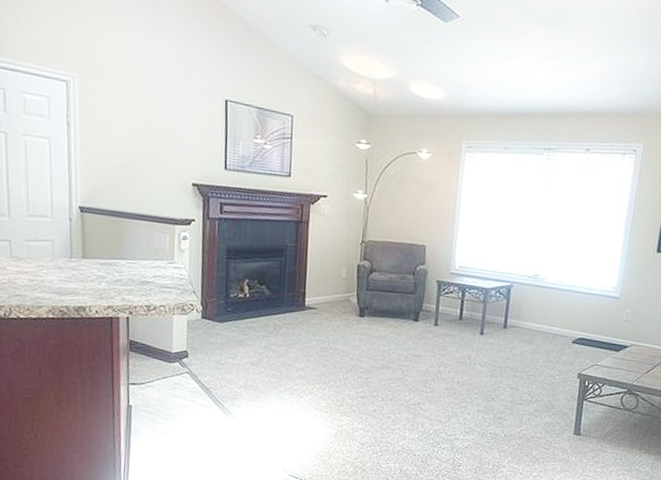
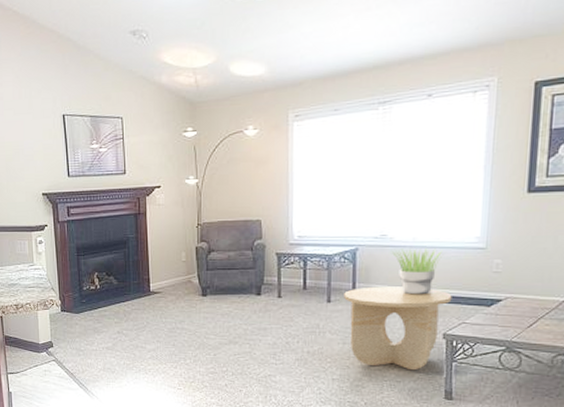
side table: none [495,323,589,406] -> present [344,286,452,371]
potted plant: none [542,290,585,336] -> present [392,248,444,295]

